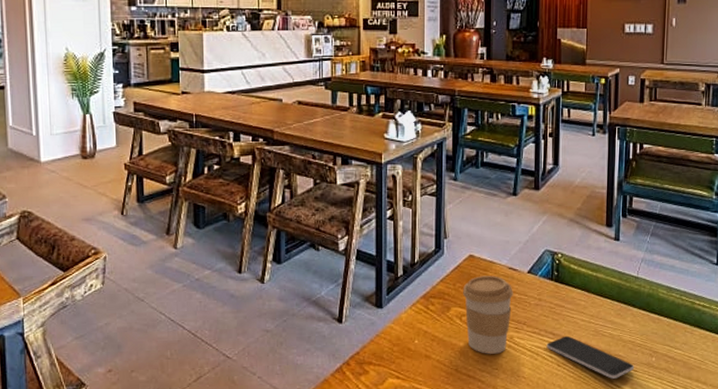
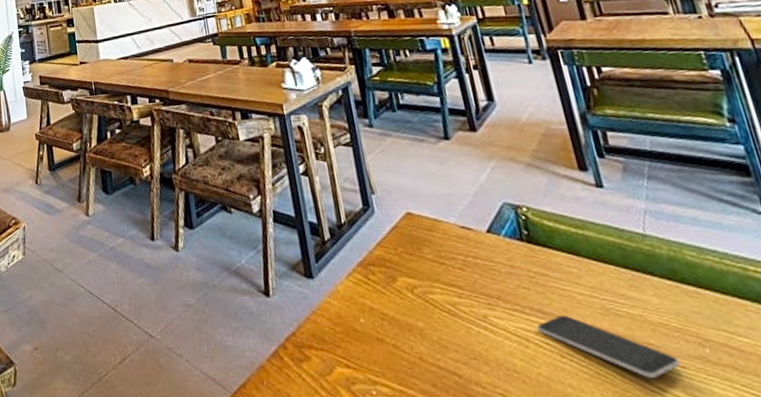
coffee cup: present [463,276,513,354] -> none [407,237,482,338]

